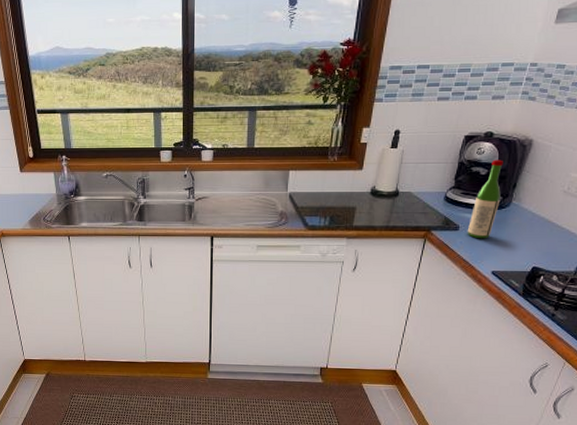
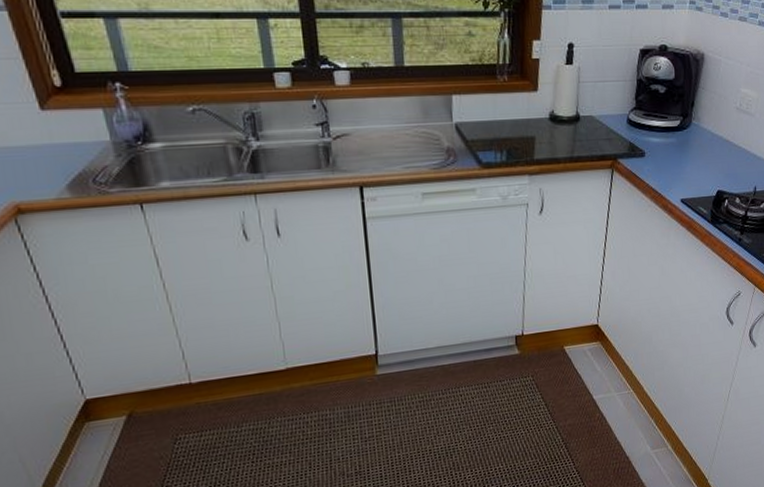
wine bottle: present [467,160,503,239] -> none [653,76,681,165]

